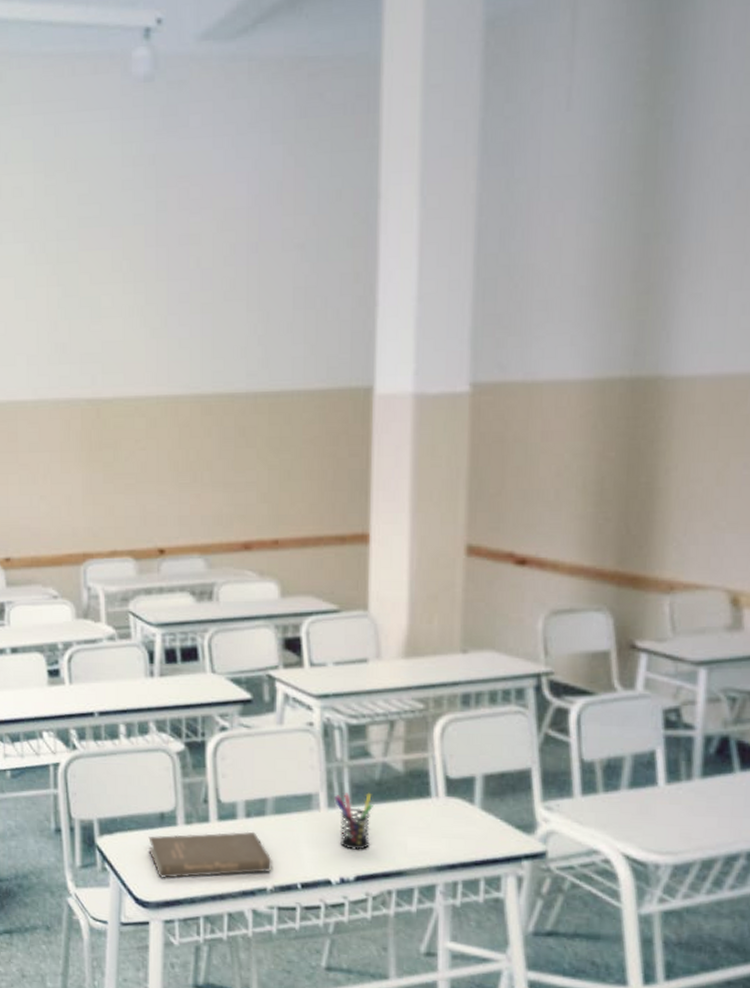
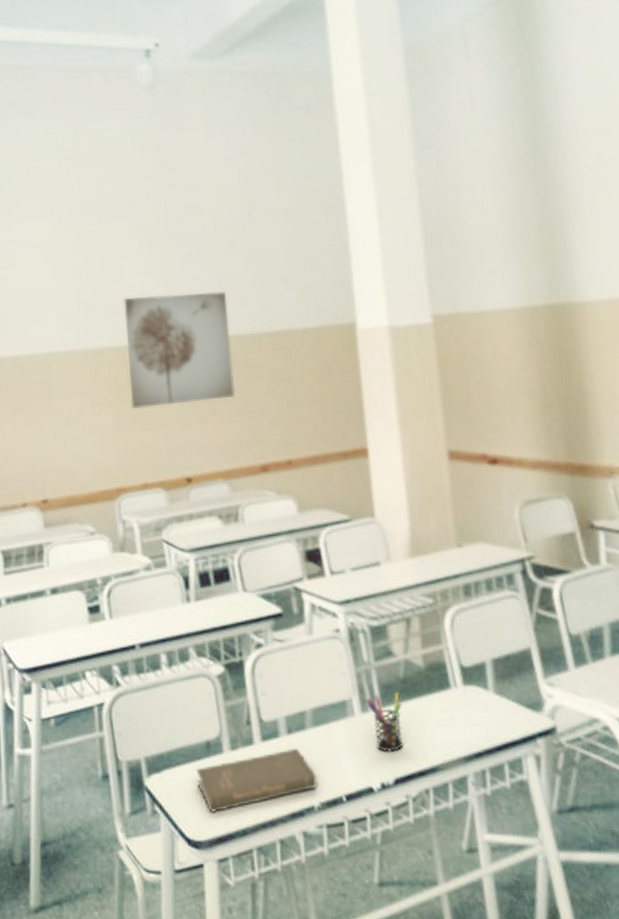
wall art: none [101,340,221,470] -> present [124,291,235,409]

